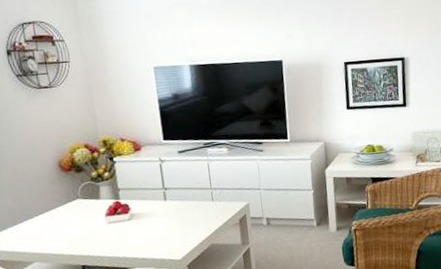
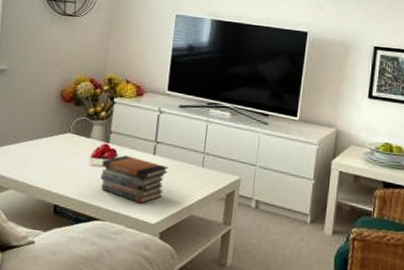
book stack: none [117,206,183,246] -> present [100,155,169,204]

